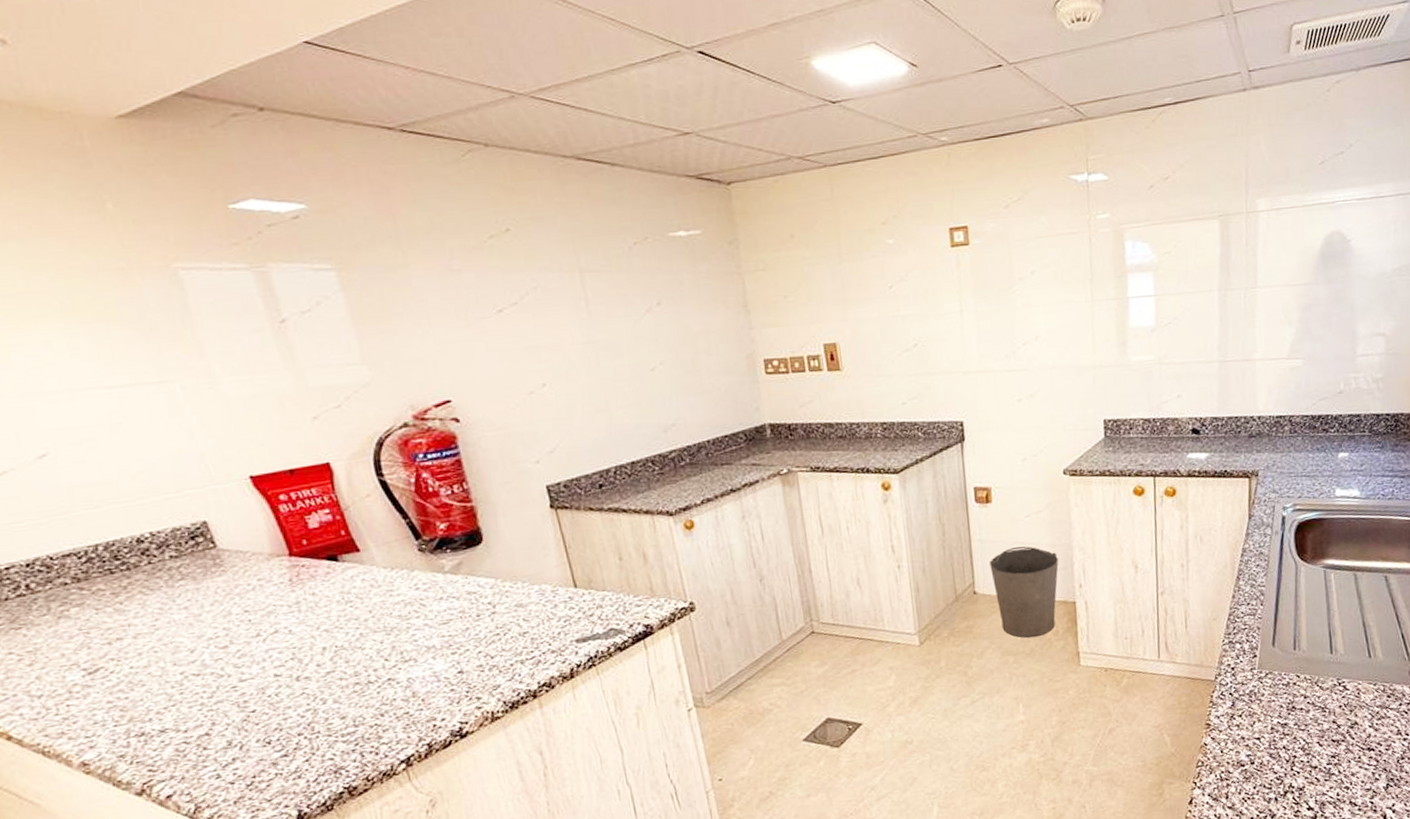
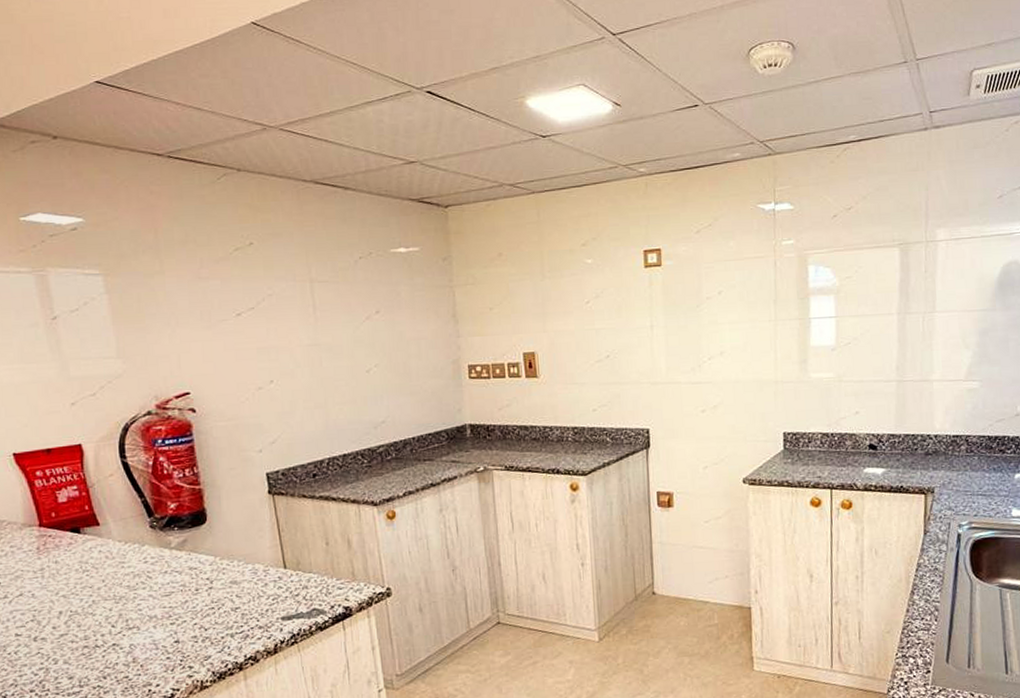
bucket: present [990,546,1059,638] -> none [669,550,736,640]

